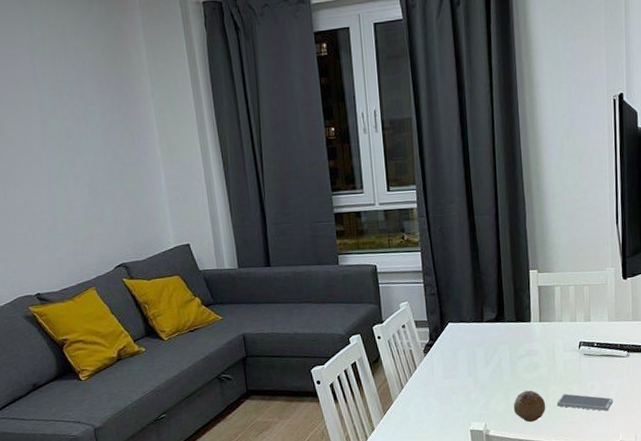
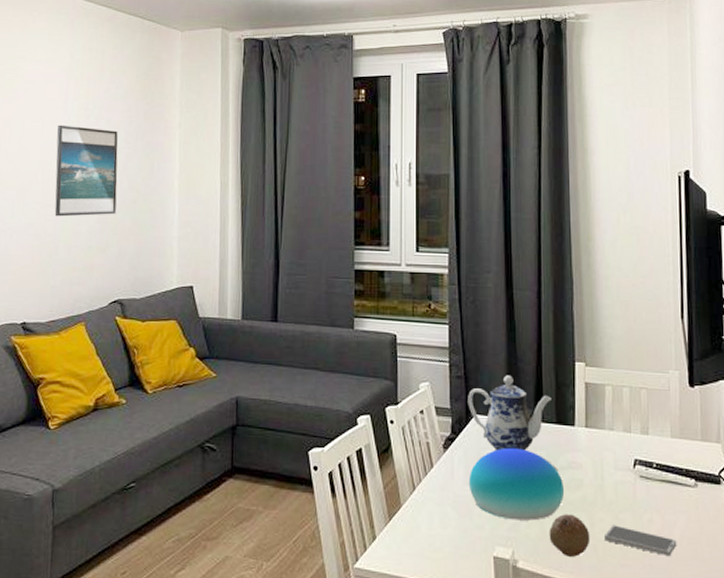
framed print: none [31,105,105,195] -> present [54,124,118,217]
teapot: none [441,287,511,350] -> present [468,375,551,451]
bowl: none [446,345,525,401] -> present [468,447,565,521]

